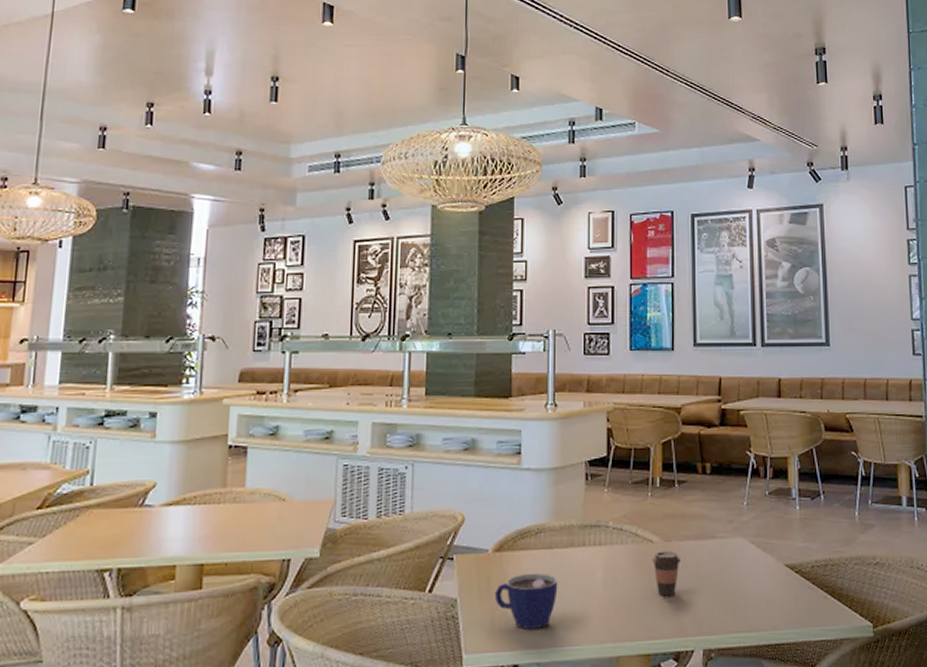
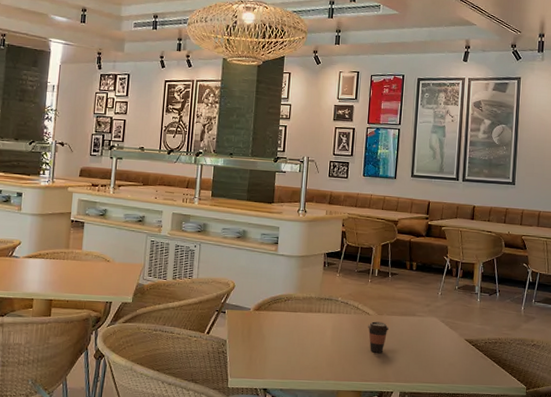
cup: present [494,572,558,629] -> none [253,327,299,366]

